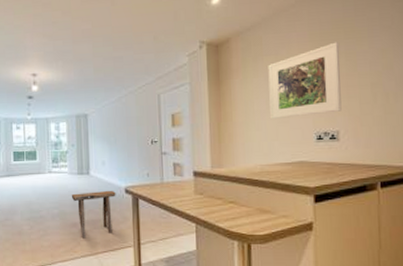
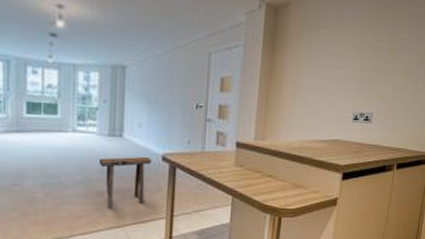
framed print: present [268,42,342,119] -> none [317,24,387,96]

